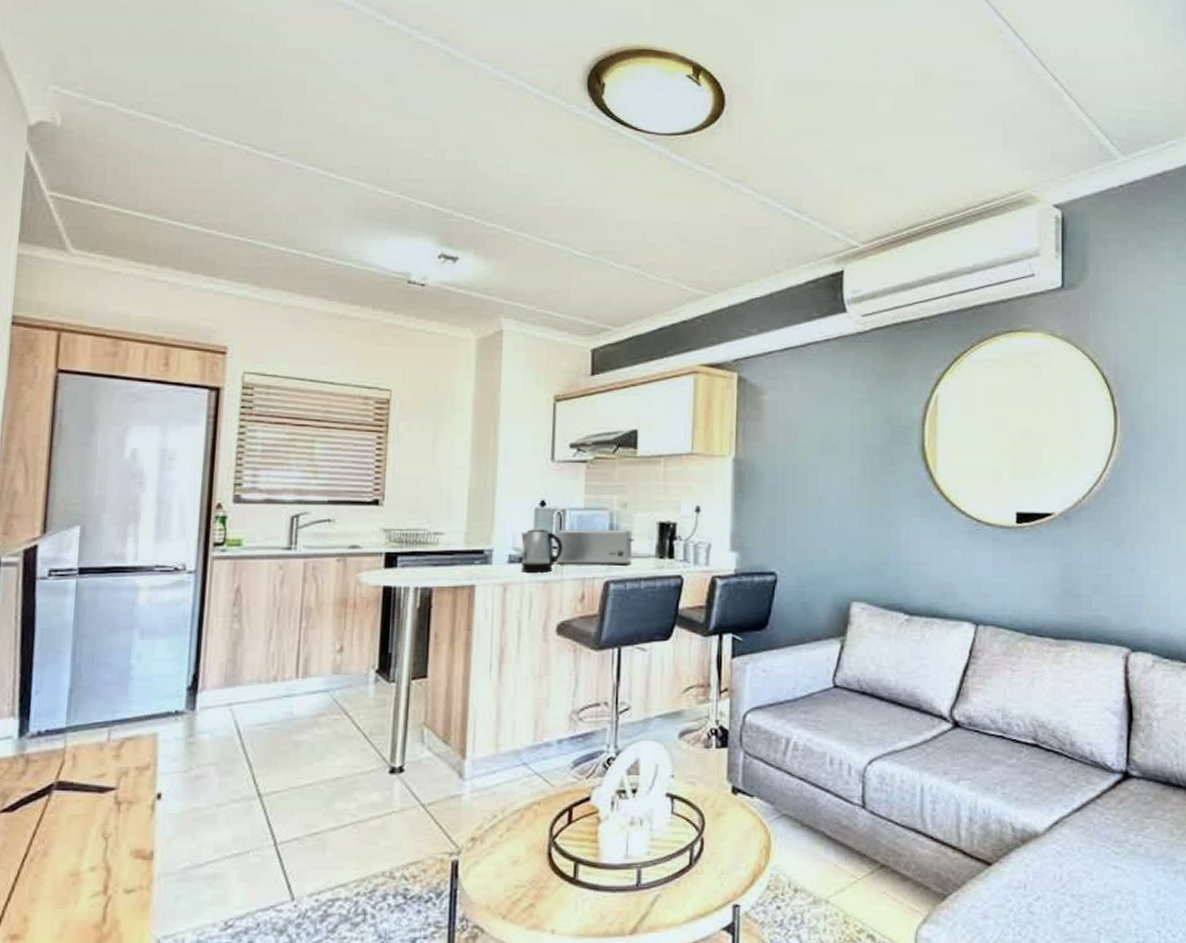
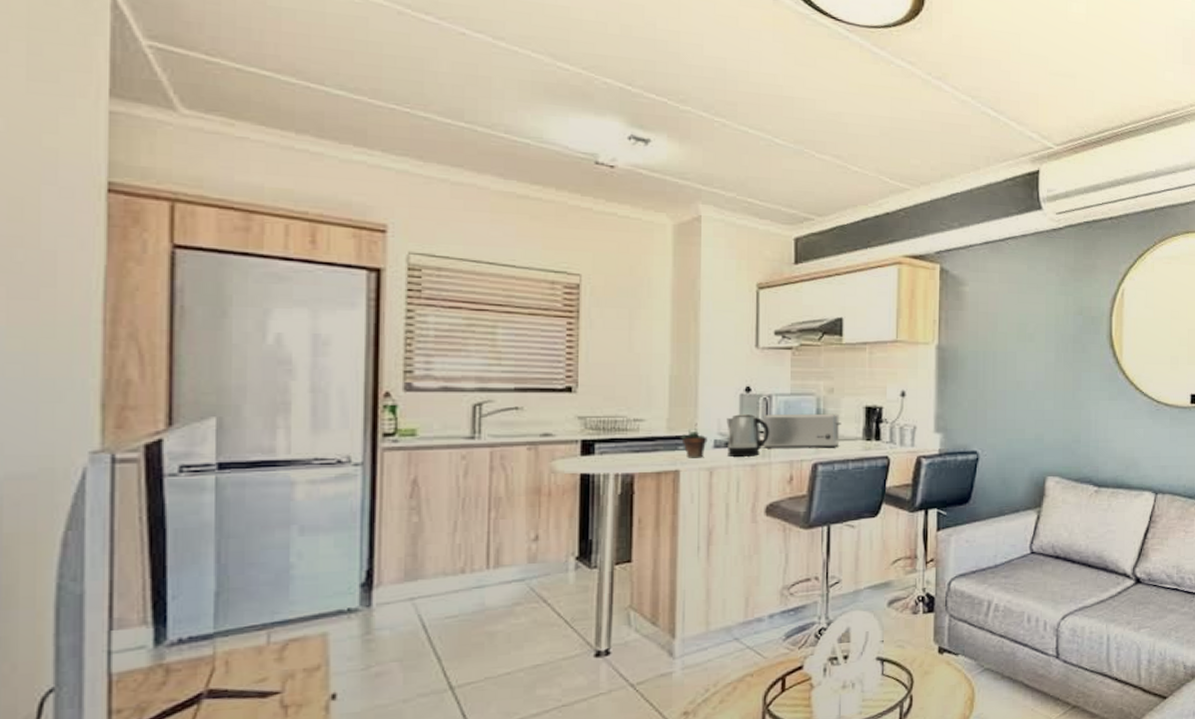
succulent plant: none [478,536,503,573] -> present [681,422,708,458]

